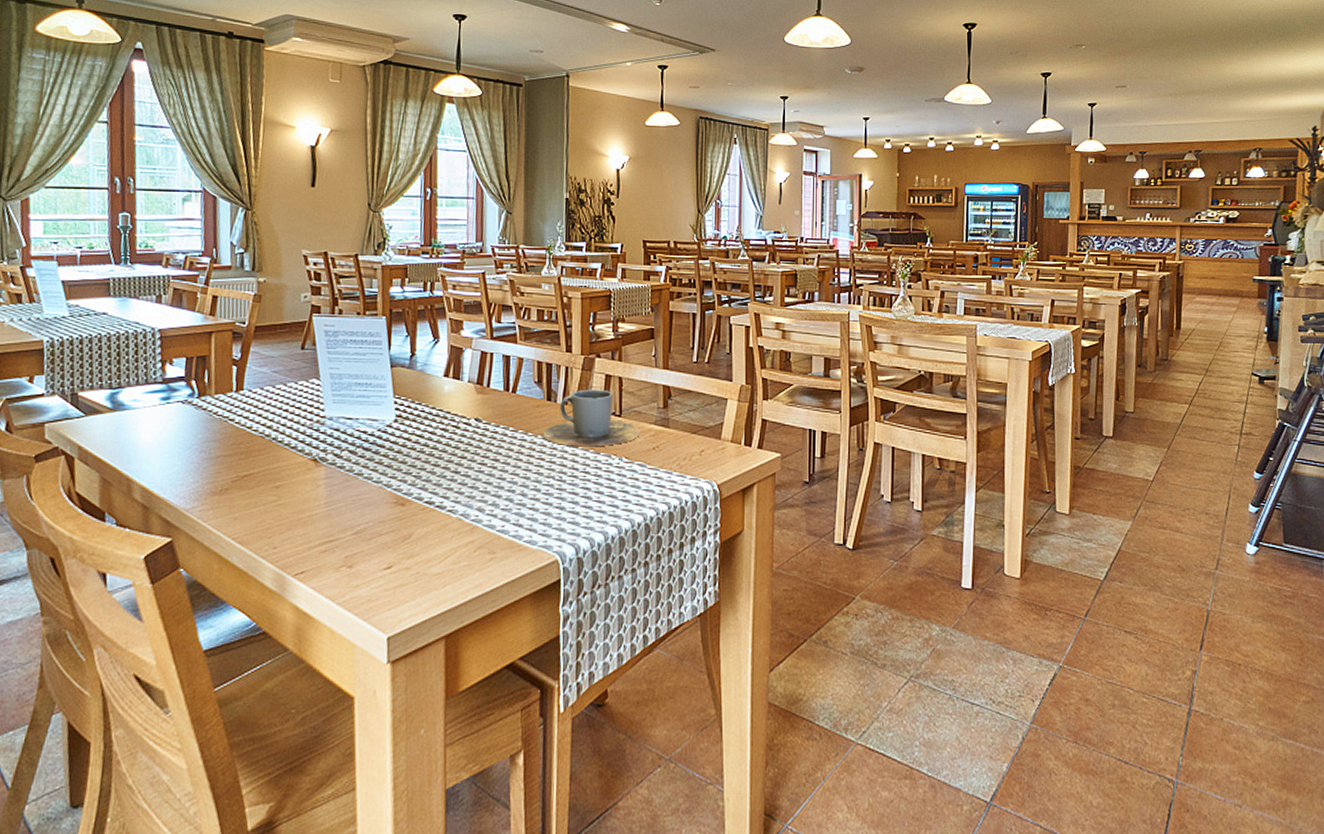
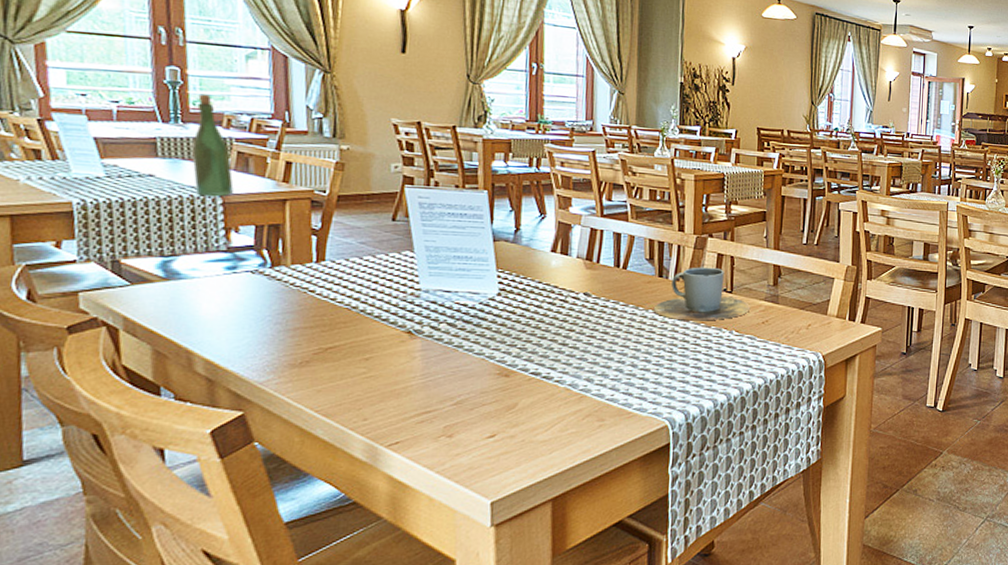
wine bottle: none [136,236,170,332] -> present [191,94,234,197]

